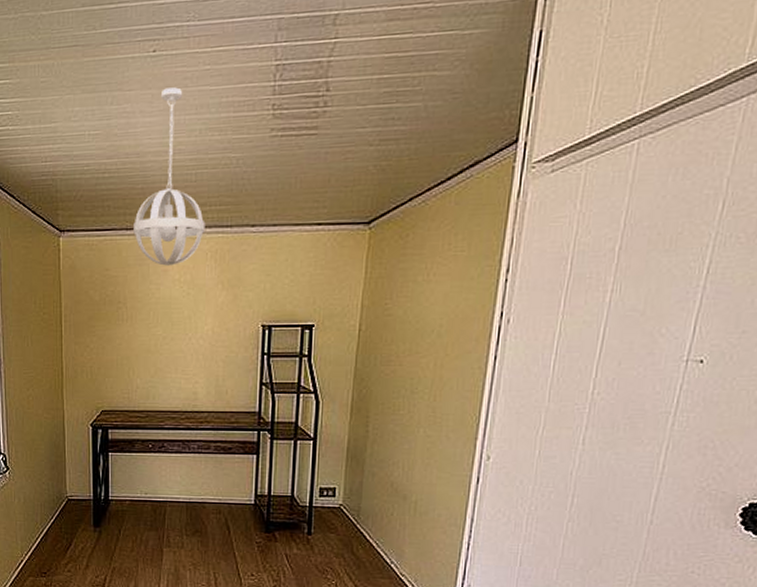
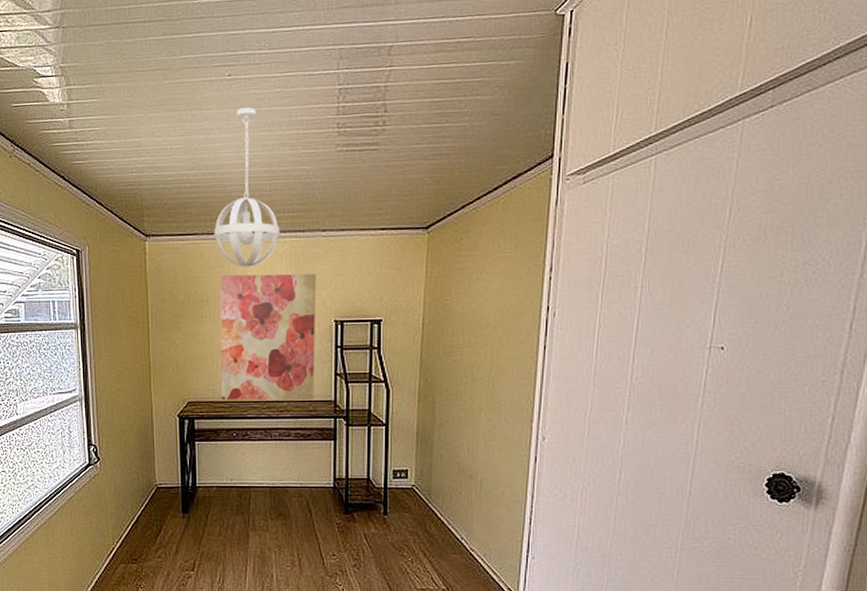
wall art: none [137,273,243,412] -> present [220,273,316,401]

